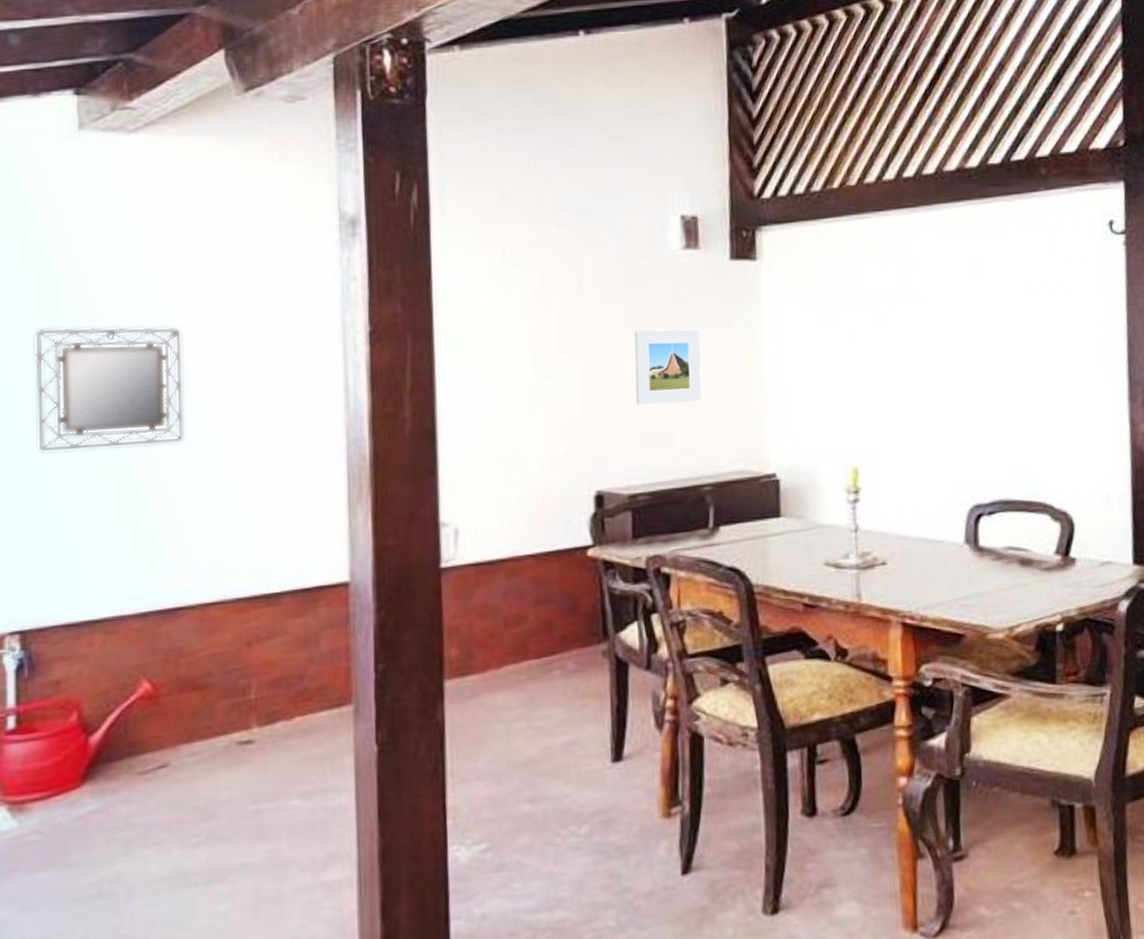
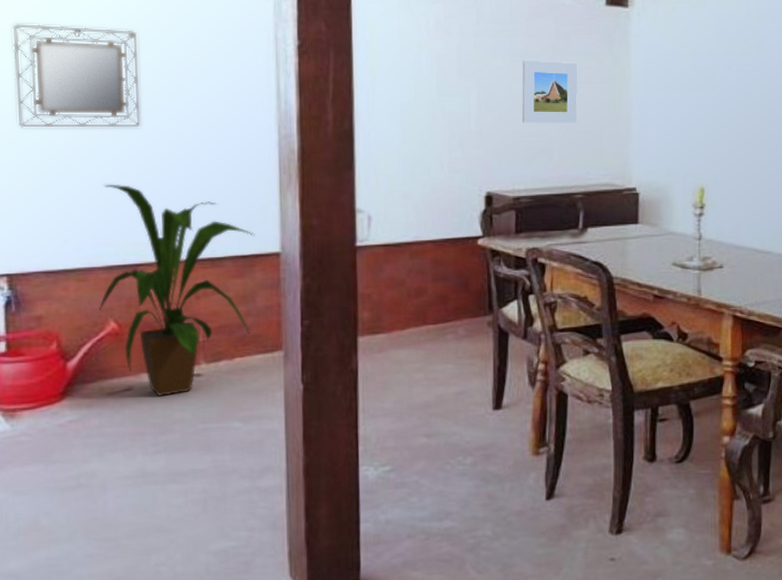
house plant: none [130,512,319,774] -> present [99,184,255,397]

